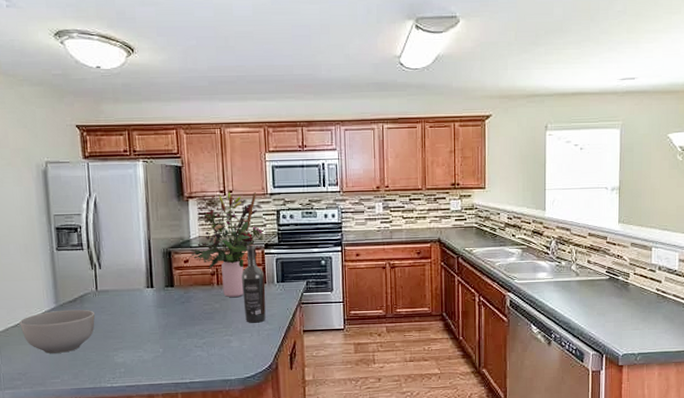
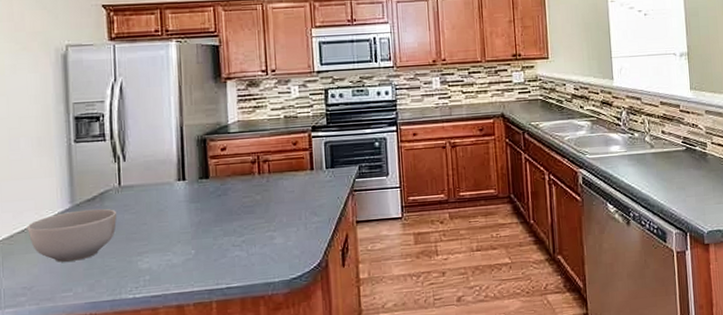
bouquet: present [189,191,264,298] -> none [227,71,311,188]
wine bottle: present [241,244,266,323] -> none [285,127,314,216]

